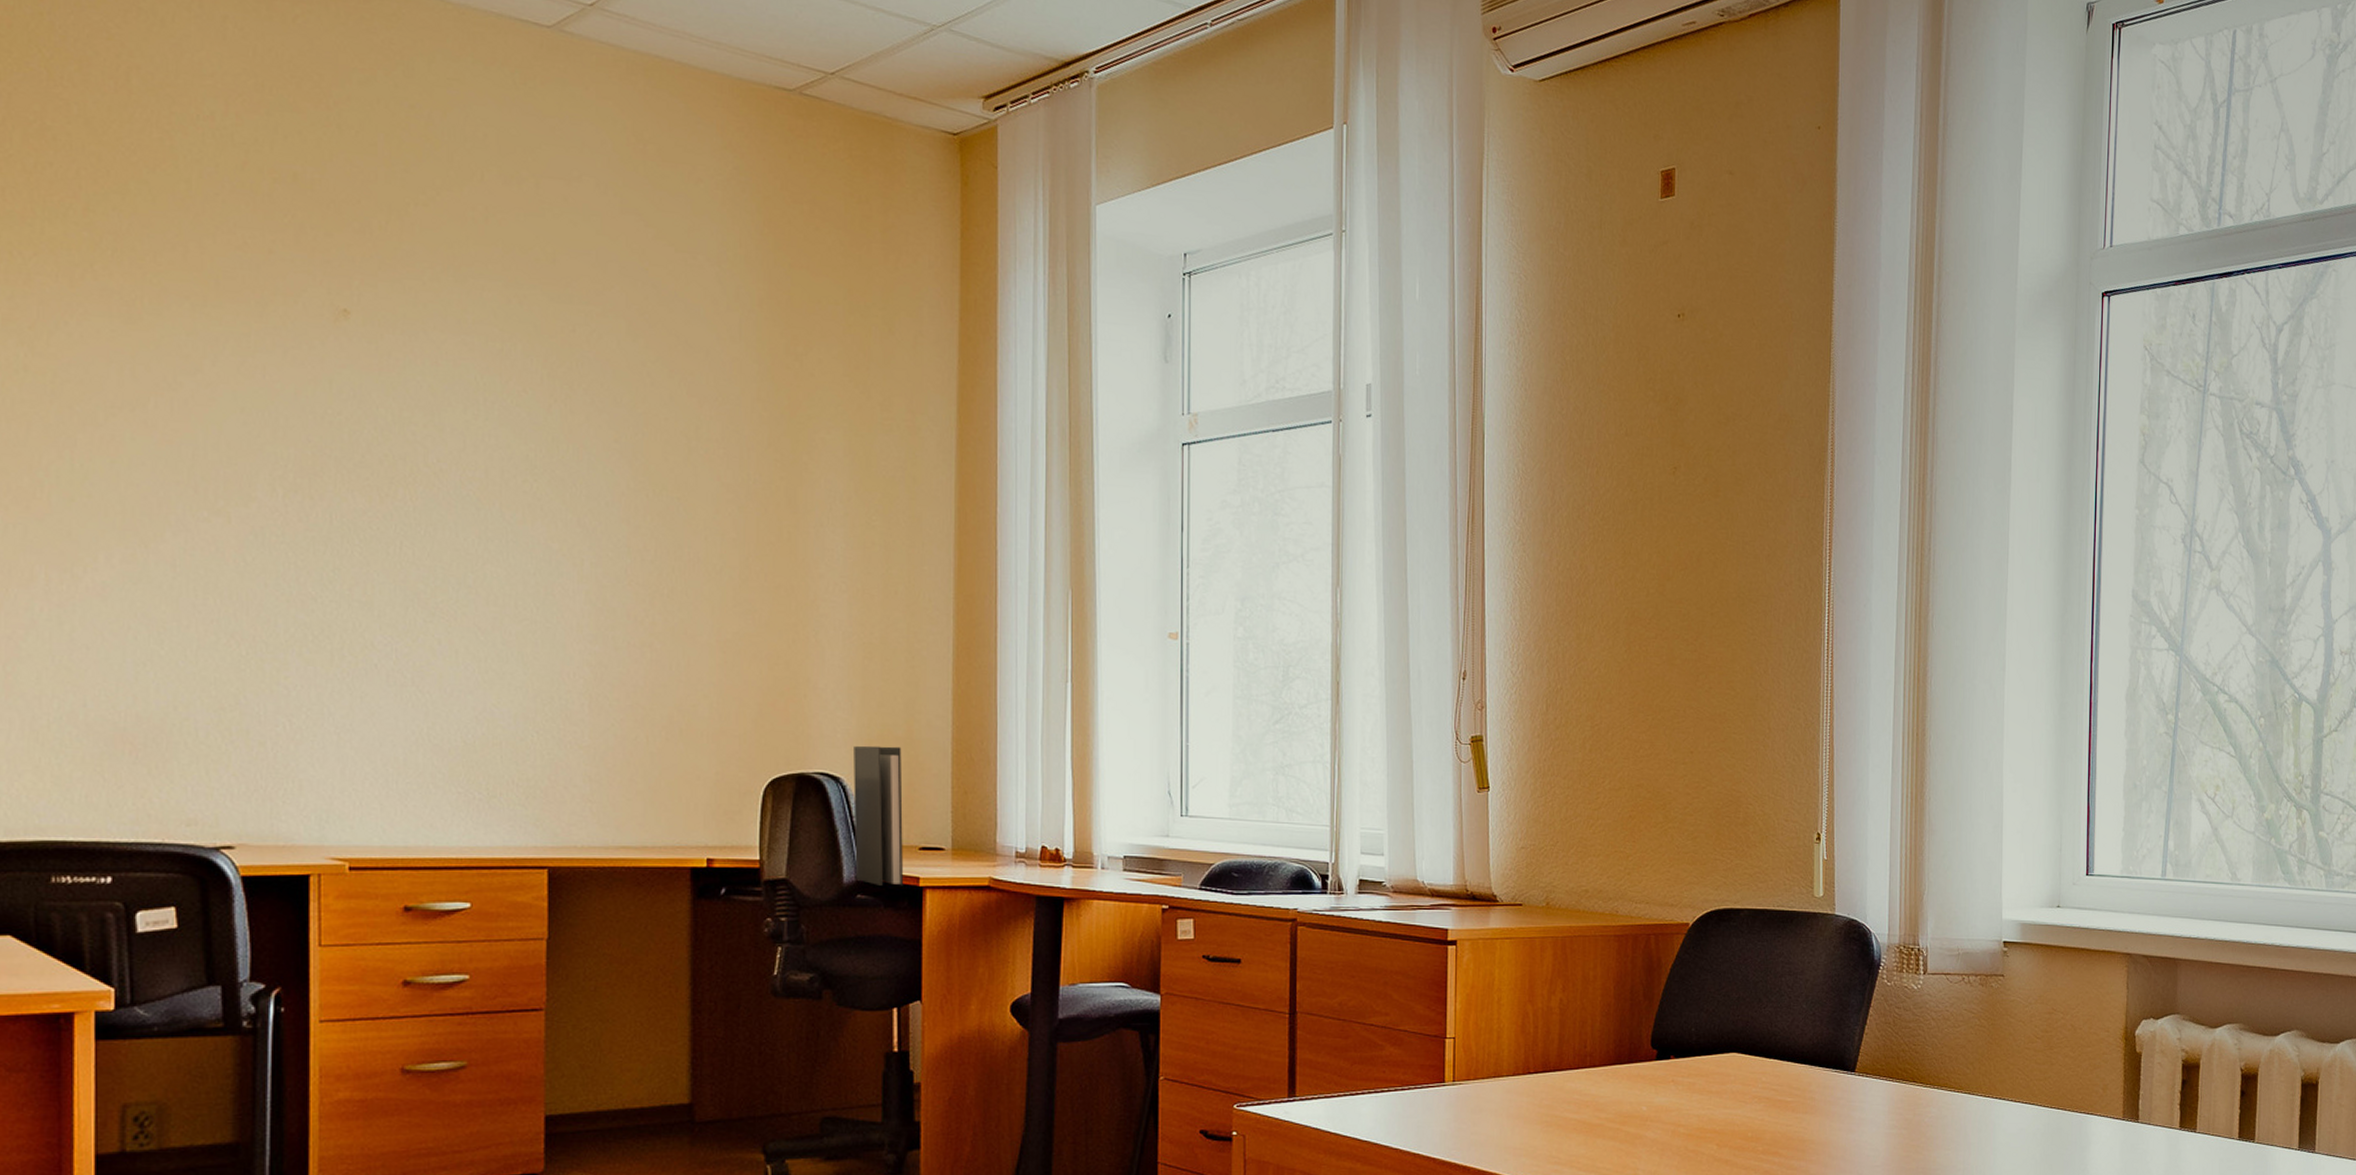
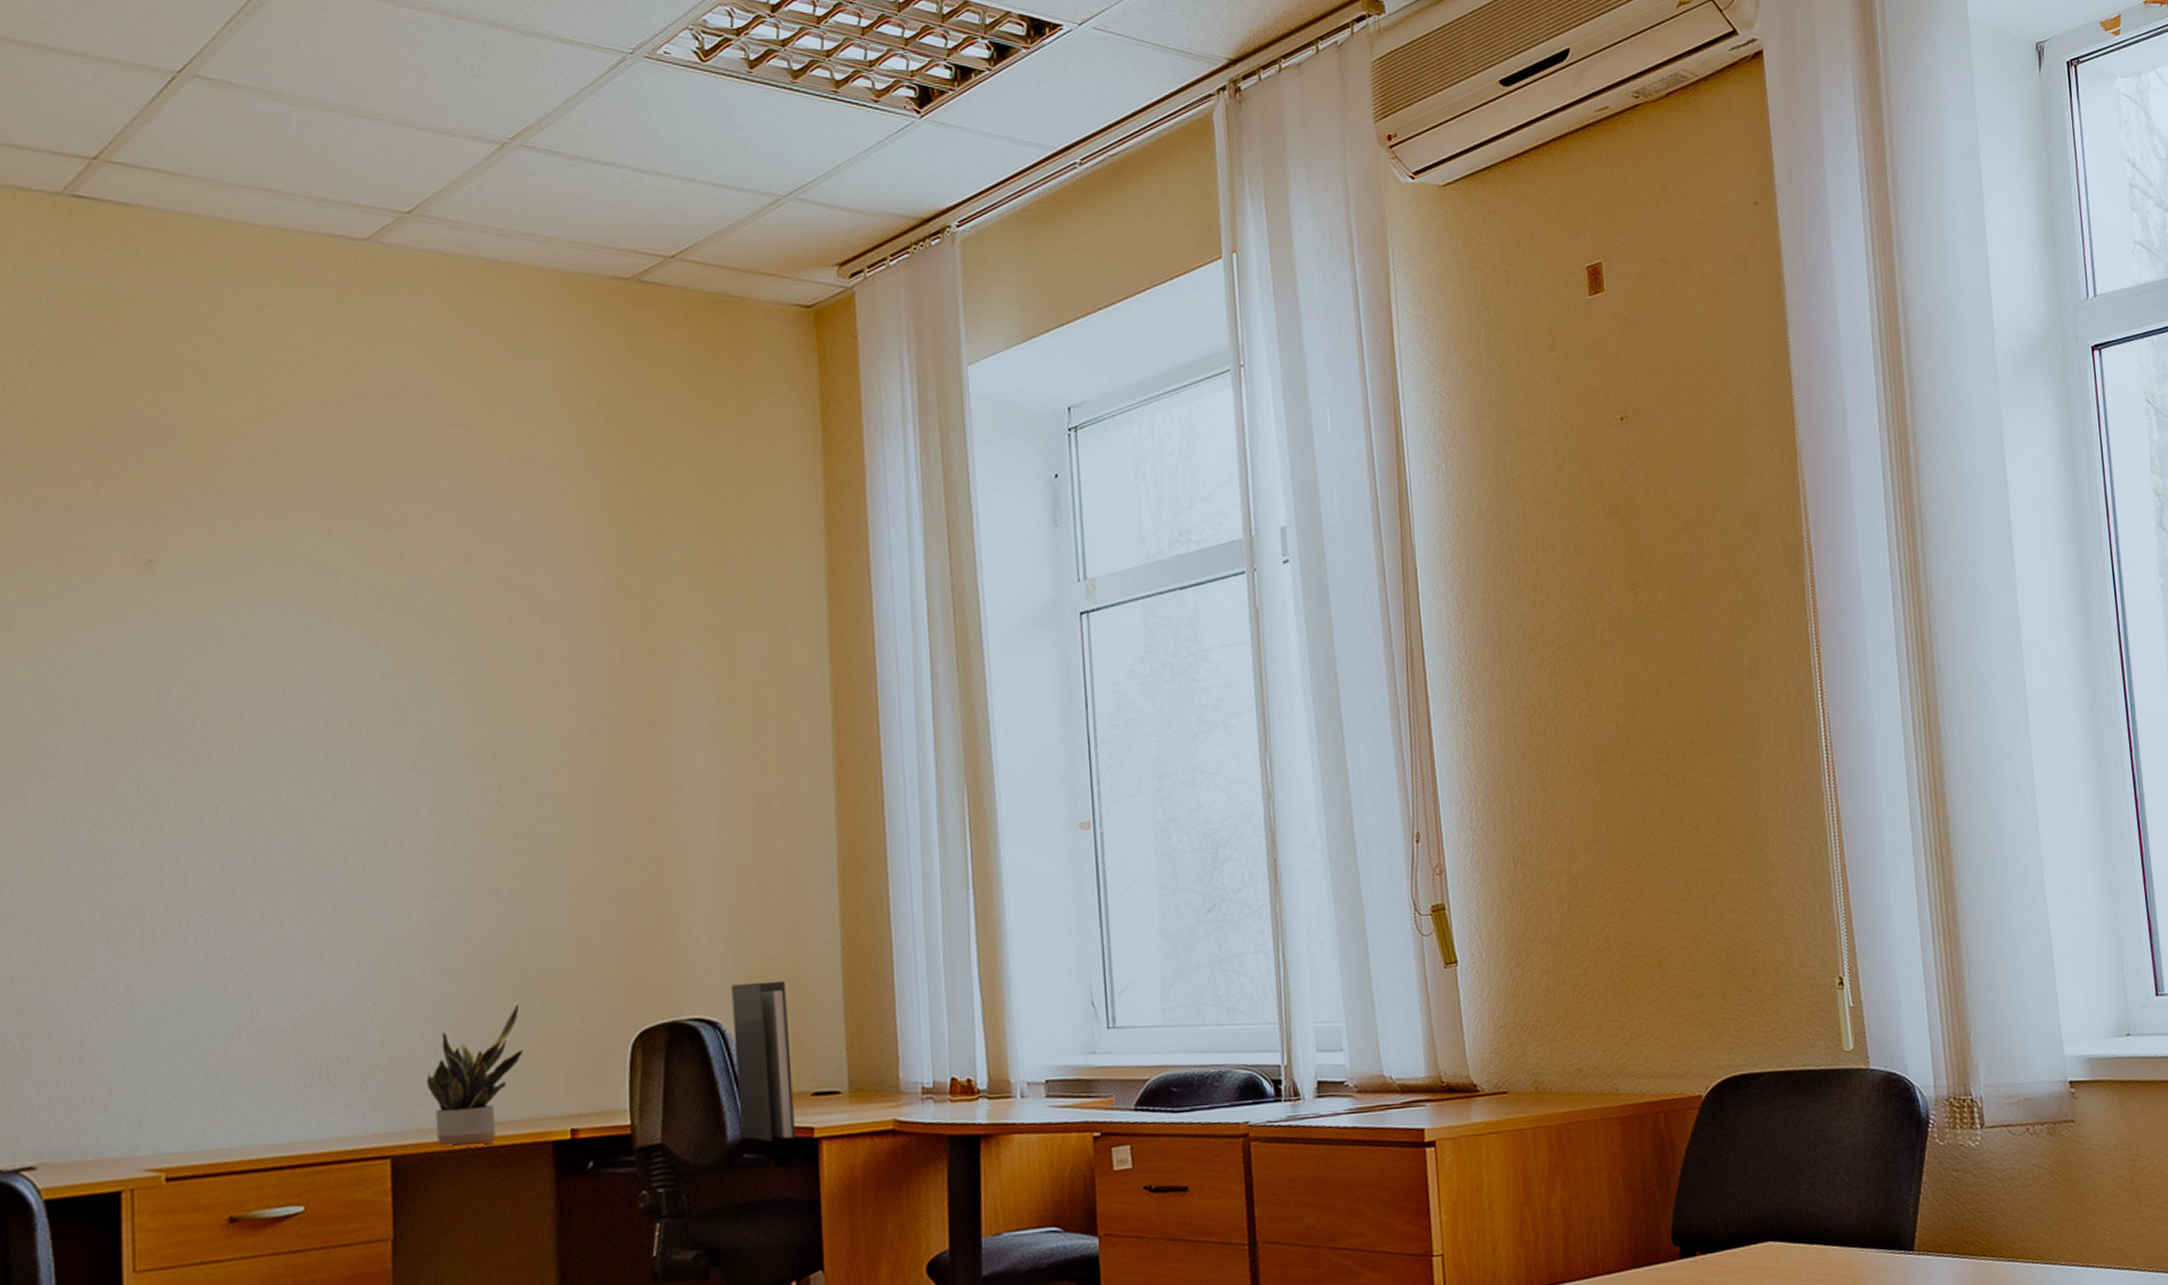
potted plant: none [581,745,668,865] -> present [426,1004,523,1148]

